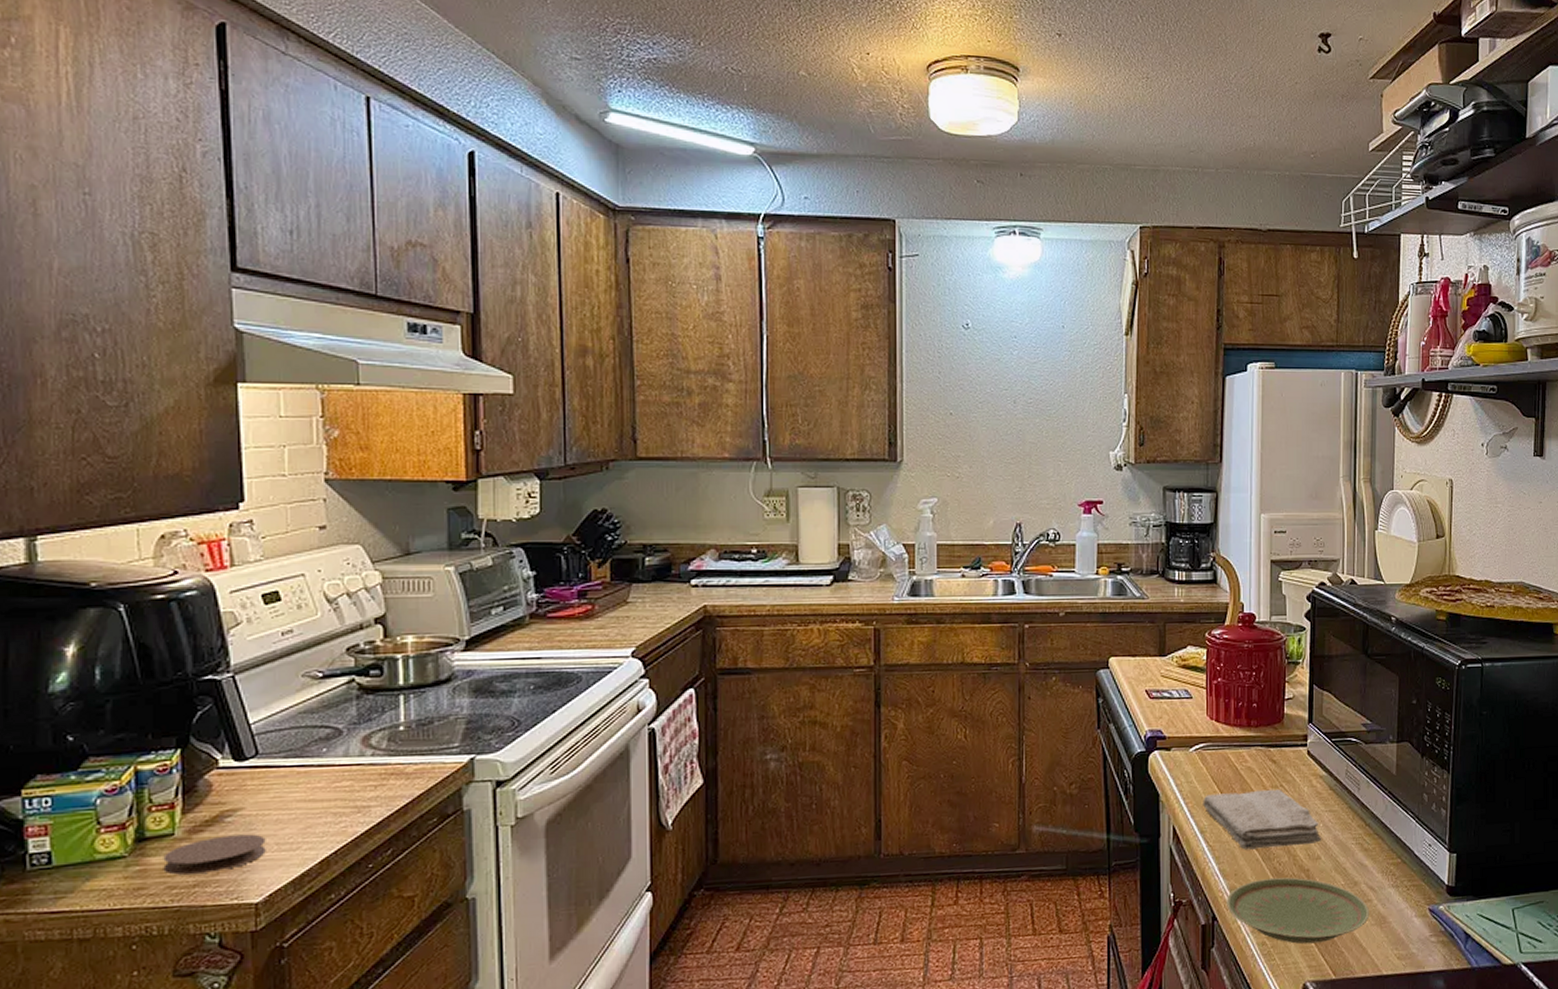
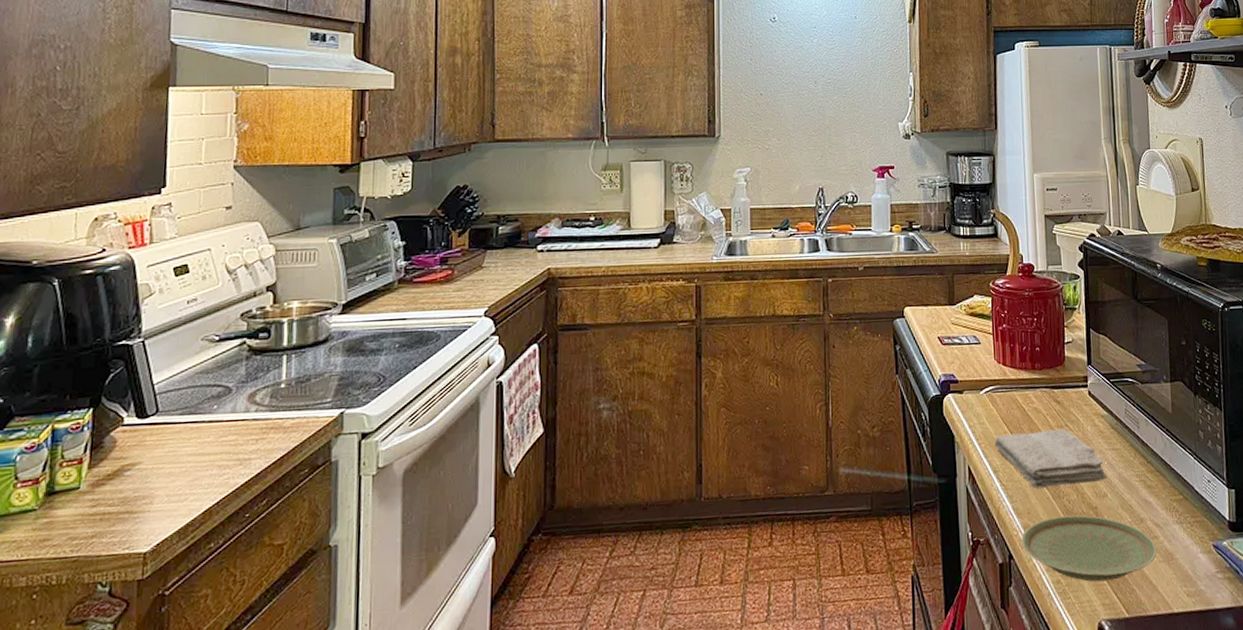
coaster: present [163,834,266,875] -> none [67,486,158,527]

